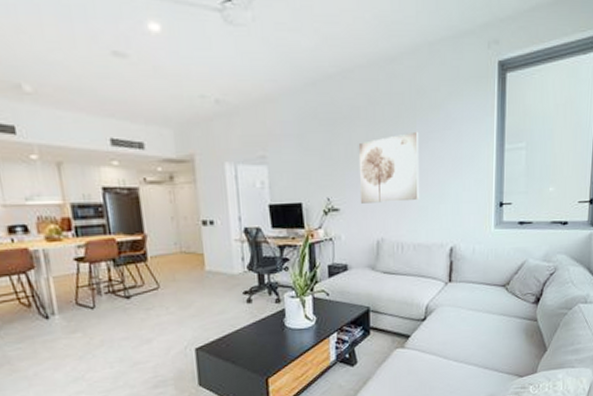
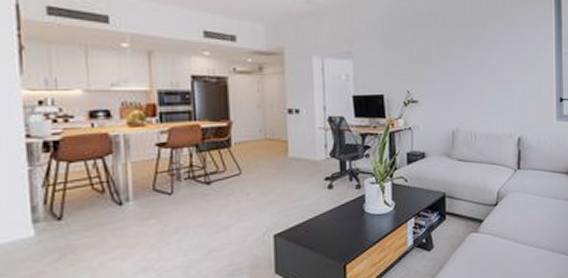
wall art: present [358,131,420,203] -> none [435,34,491,96]

